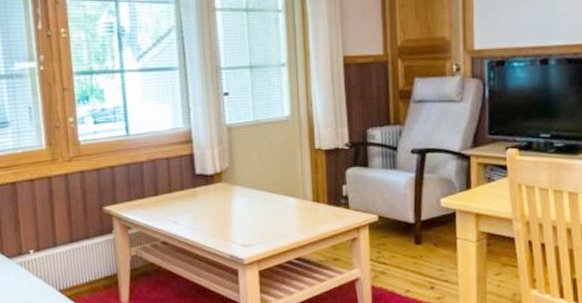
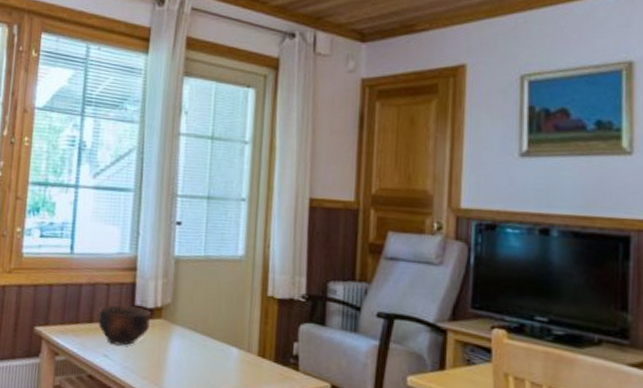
bowl: none [162,175,212,212] -> present [98,305,152,346]

